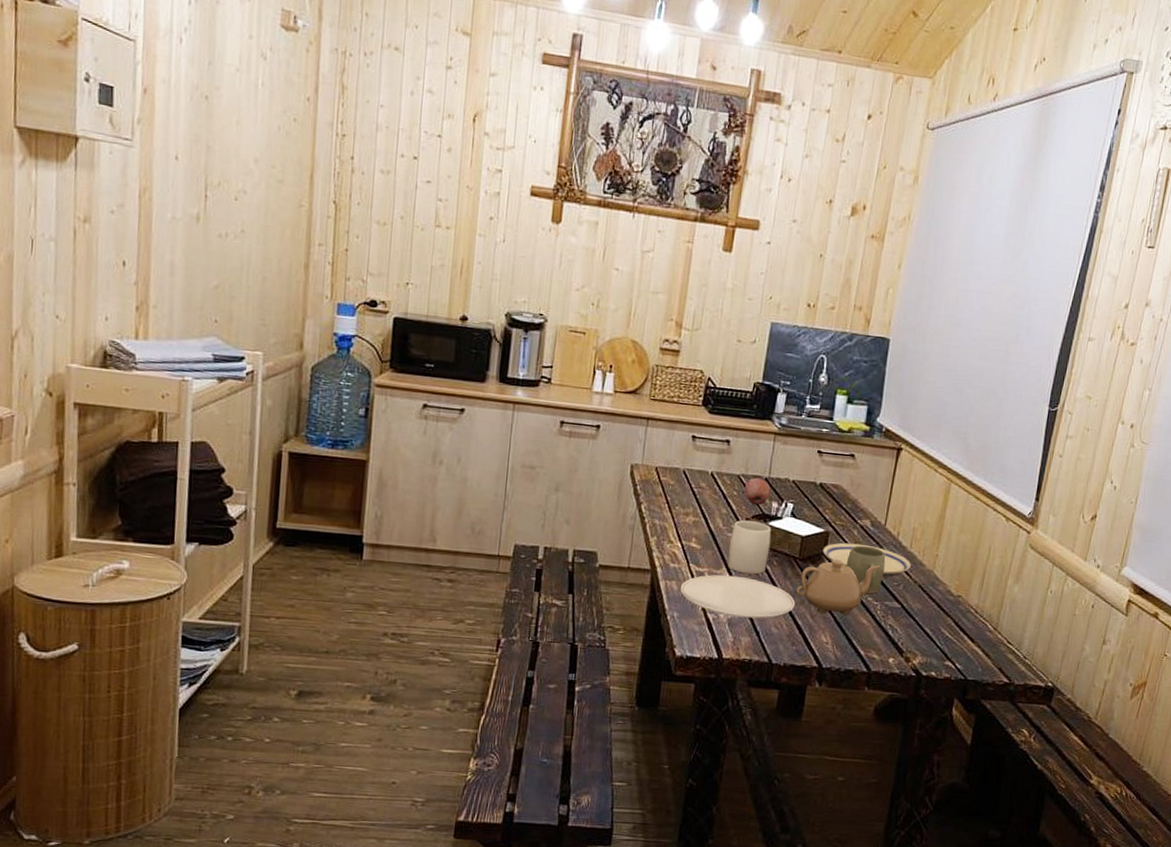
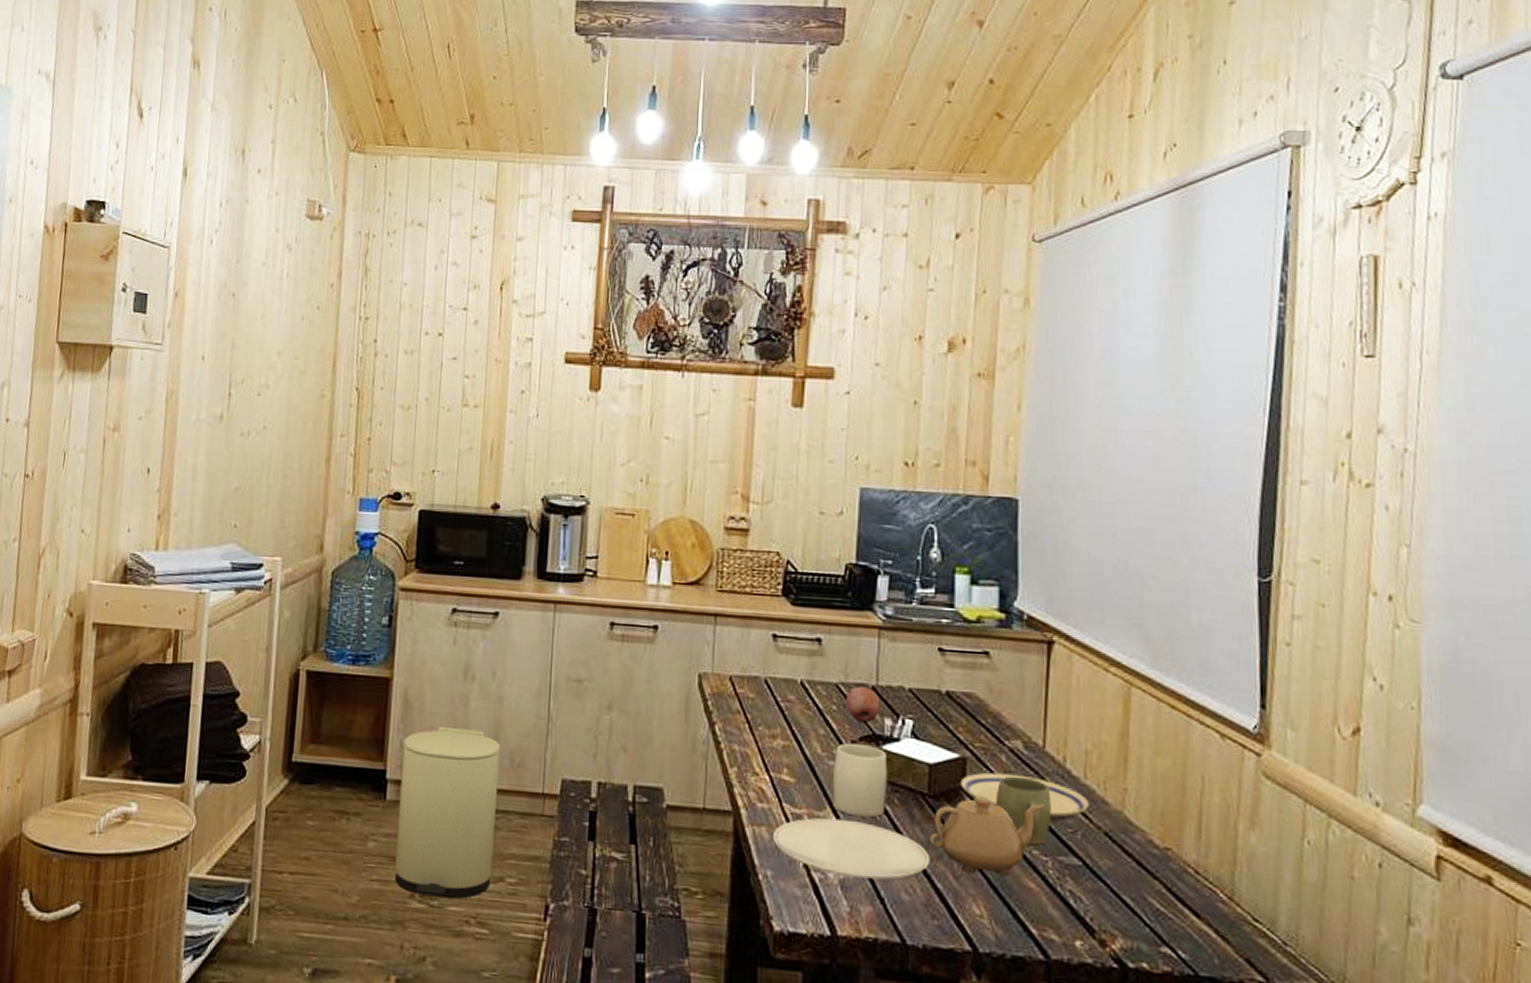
pedal bin: none [370,501,464,636] -> present [395,726,501,899]

